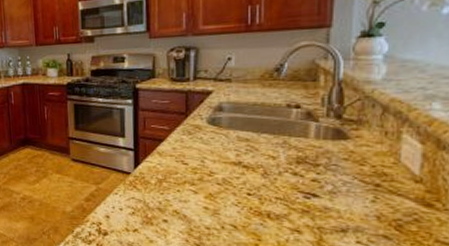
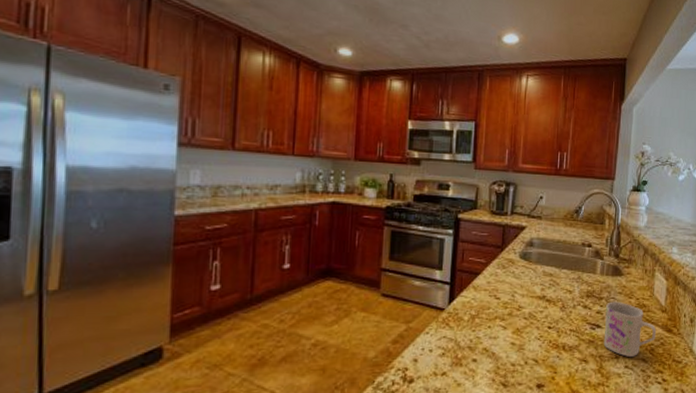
mug: none [323,169,406,232] -> present [603,301,657,357]

